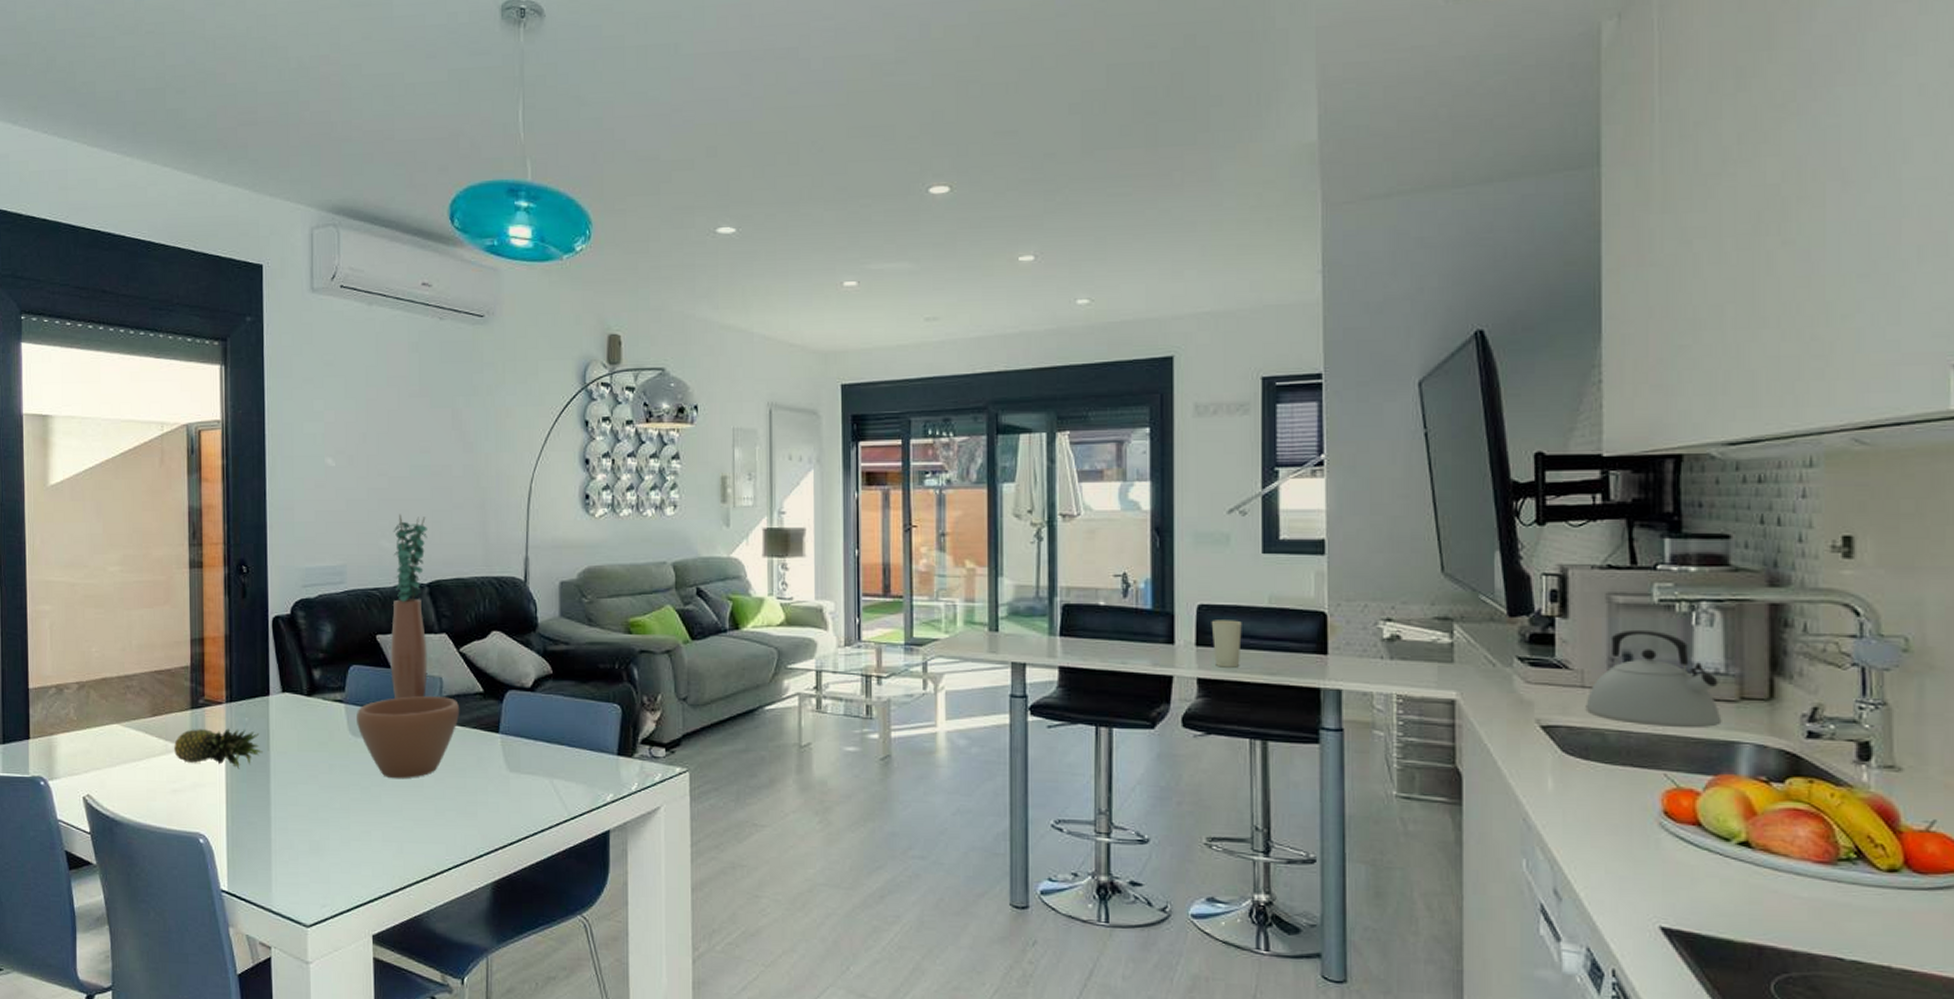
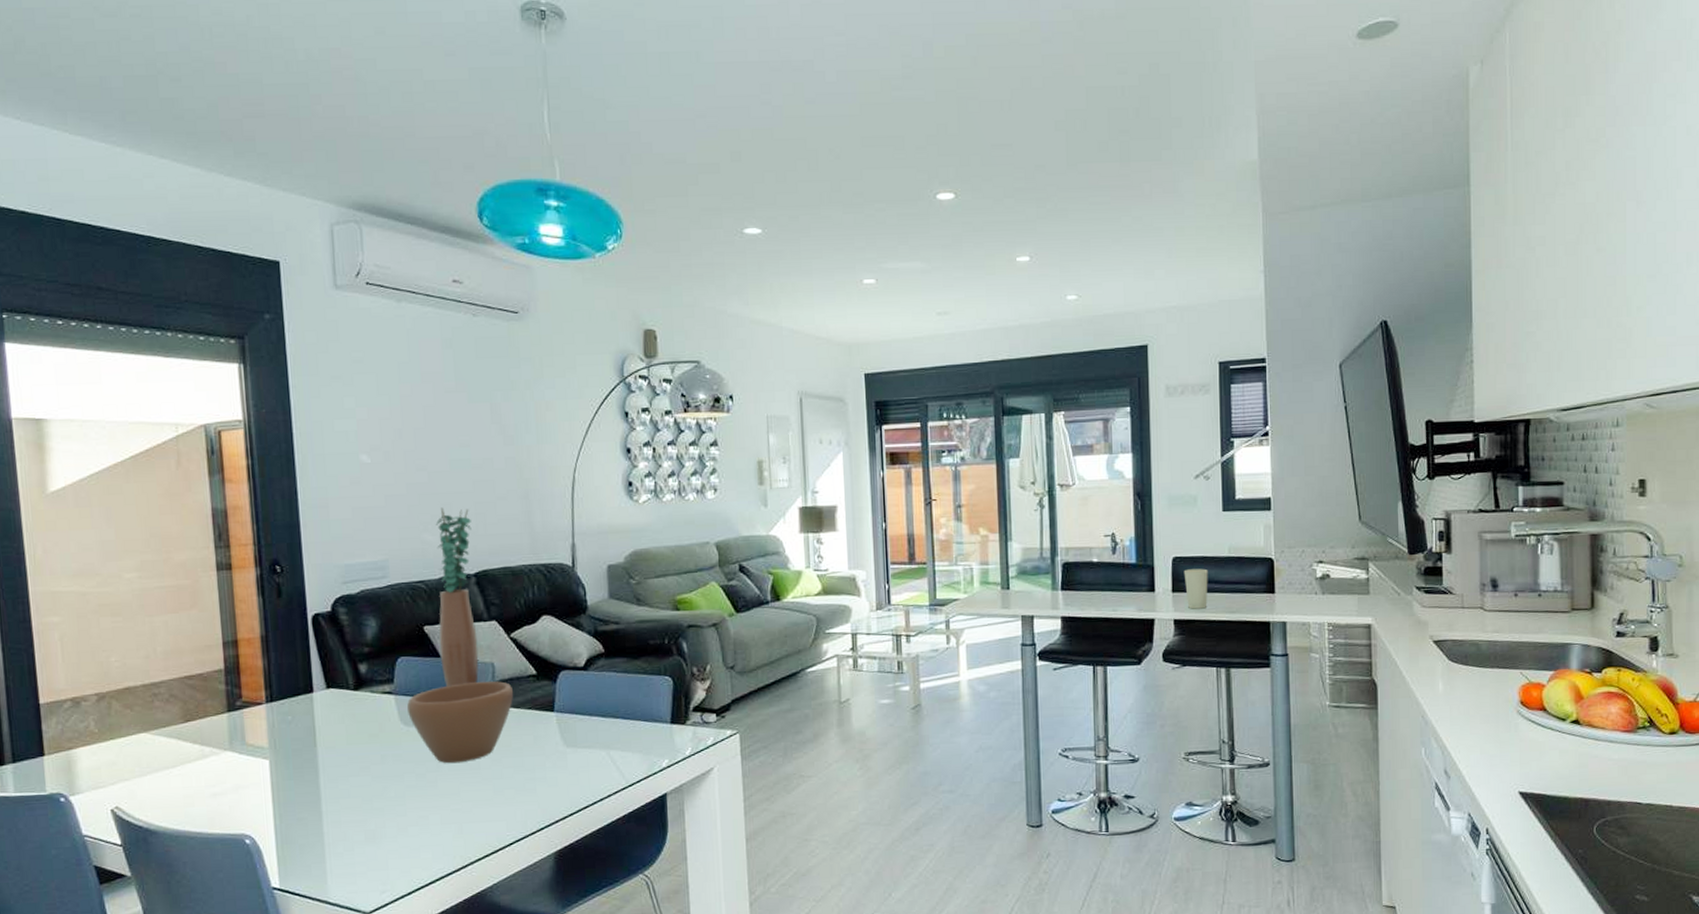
fruit: present [174,728,263,768] -> none [211,727,309,767]
kettle: present [1585,629,1722,729] -> none [1465,559,1559,636]

